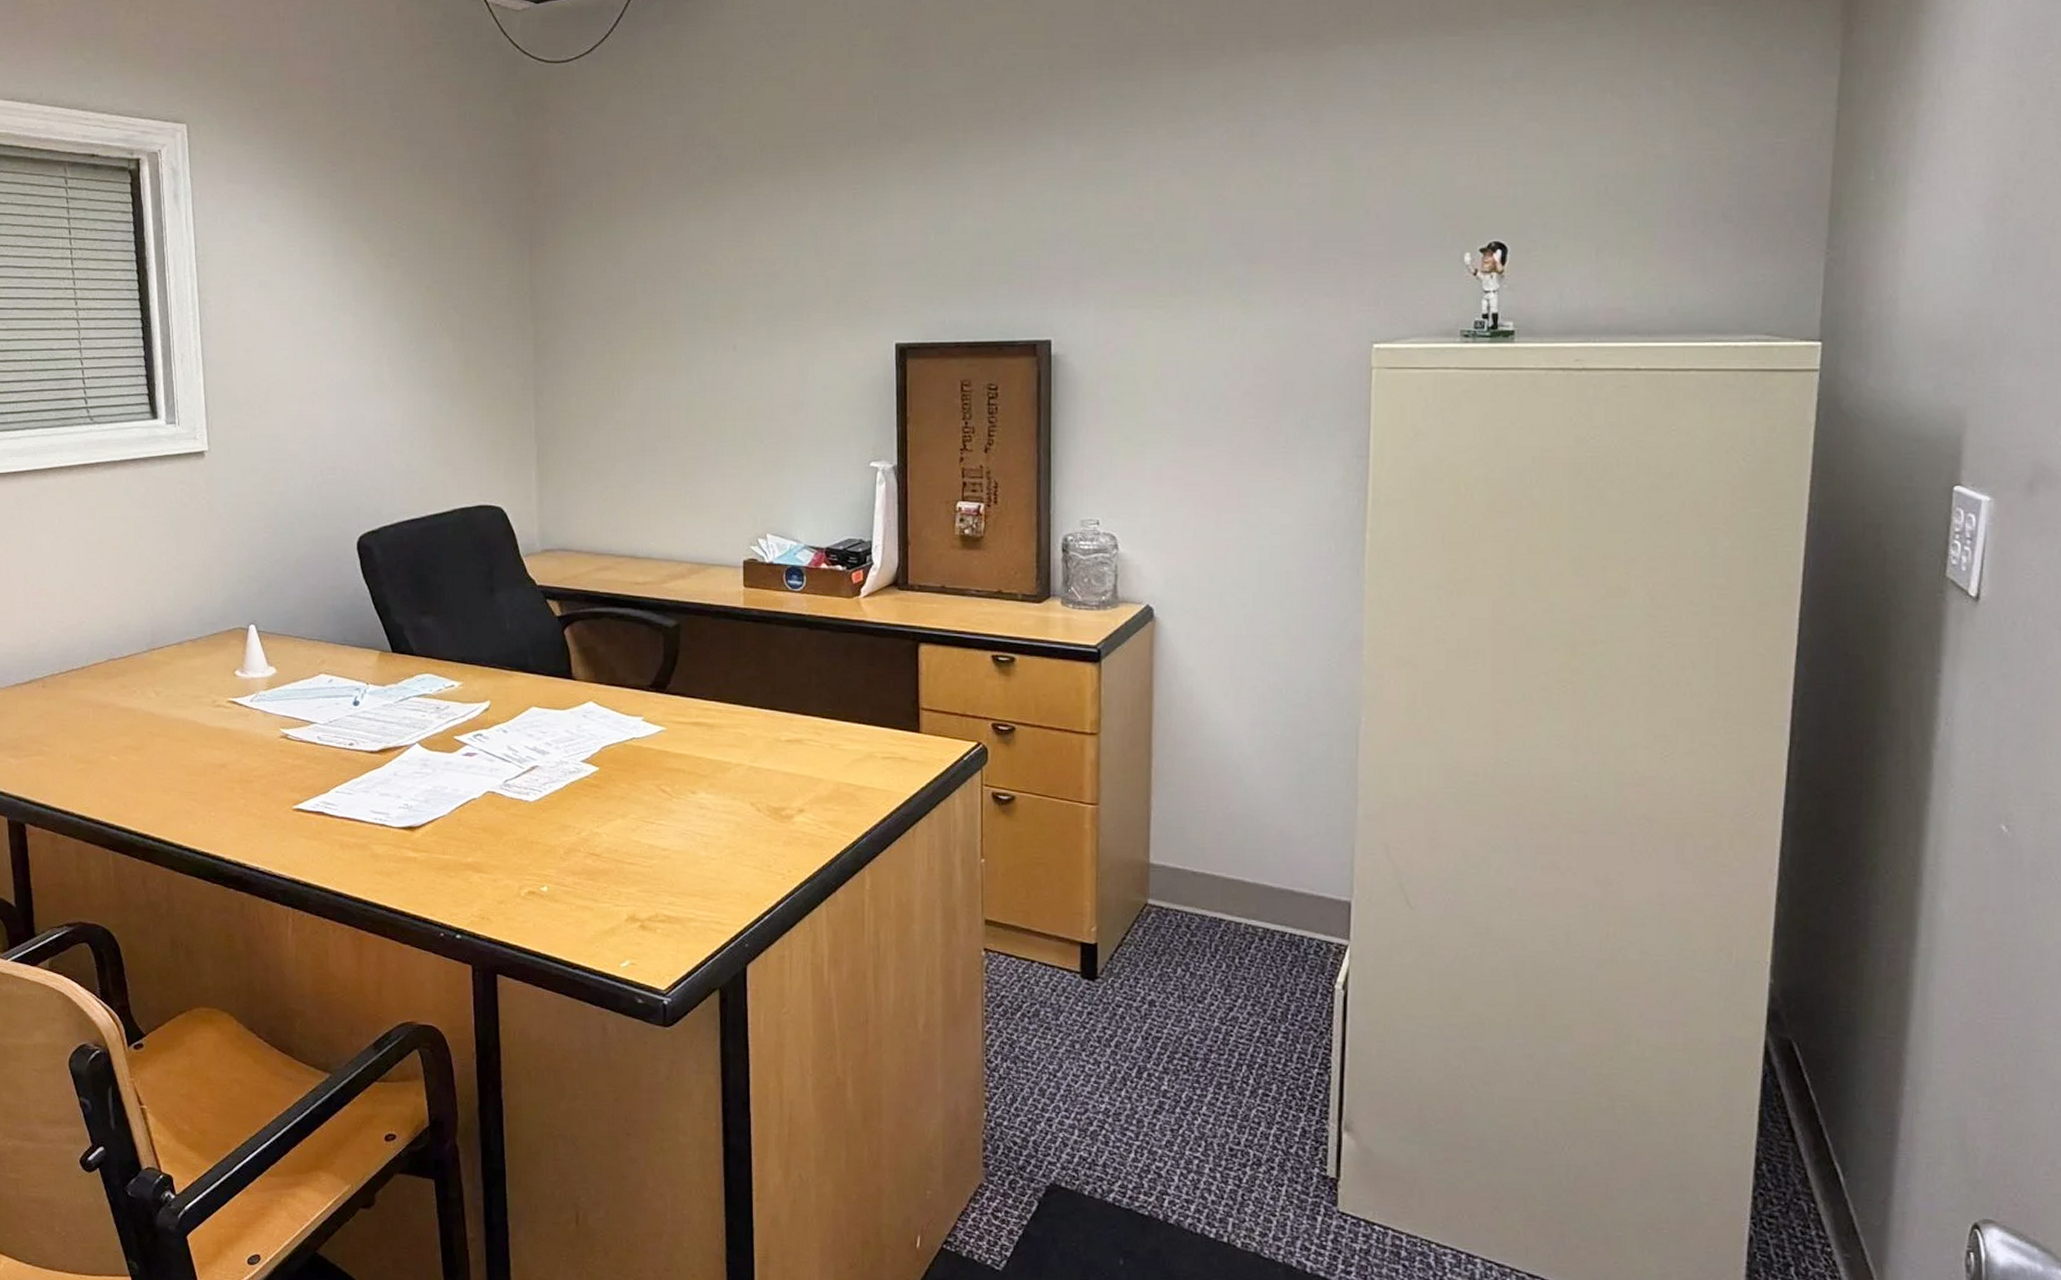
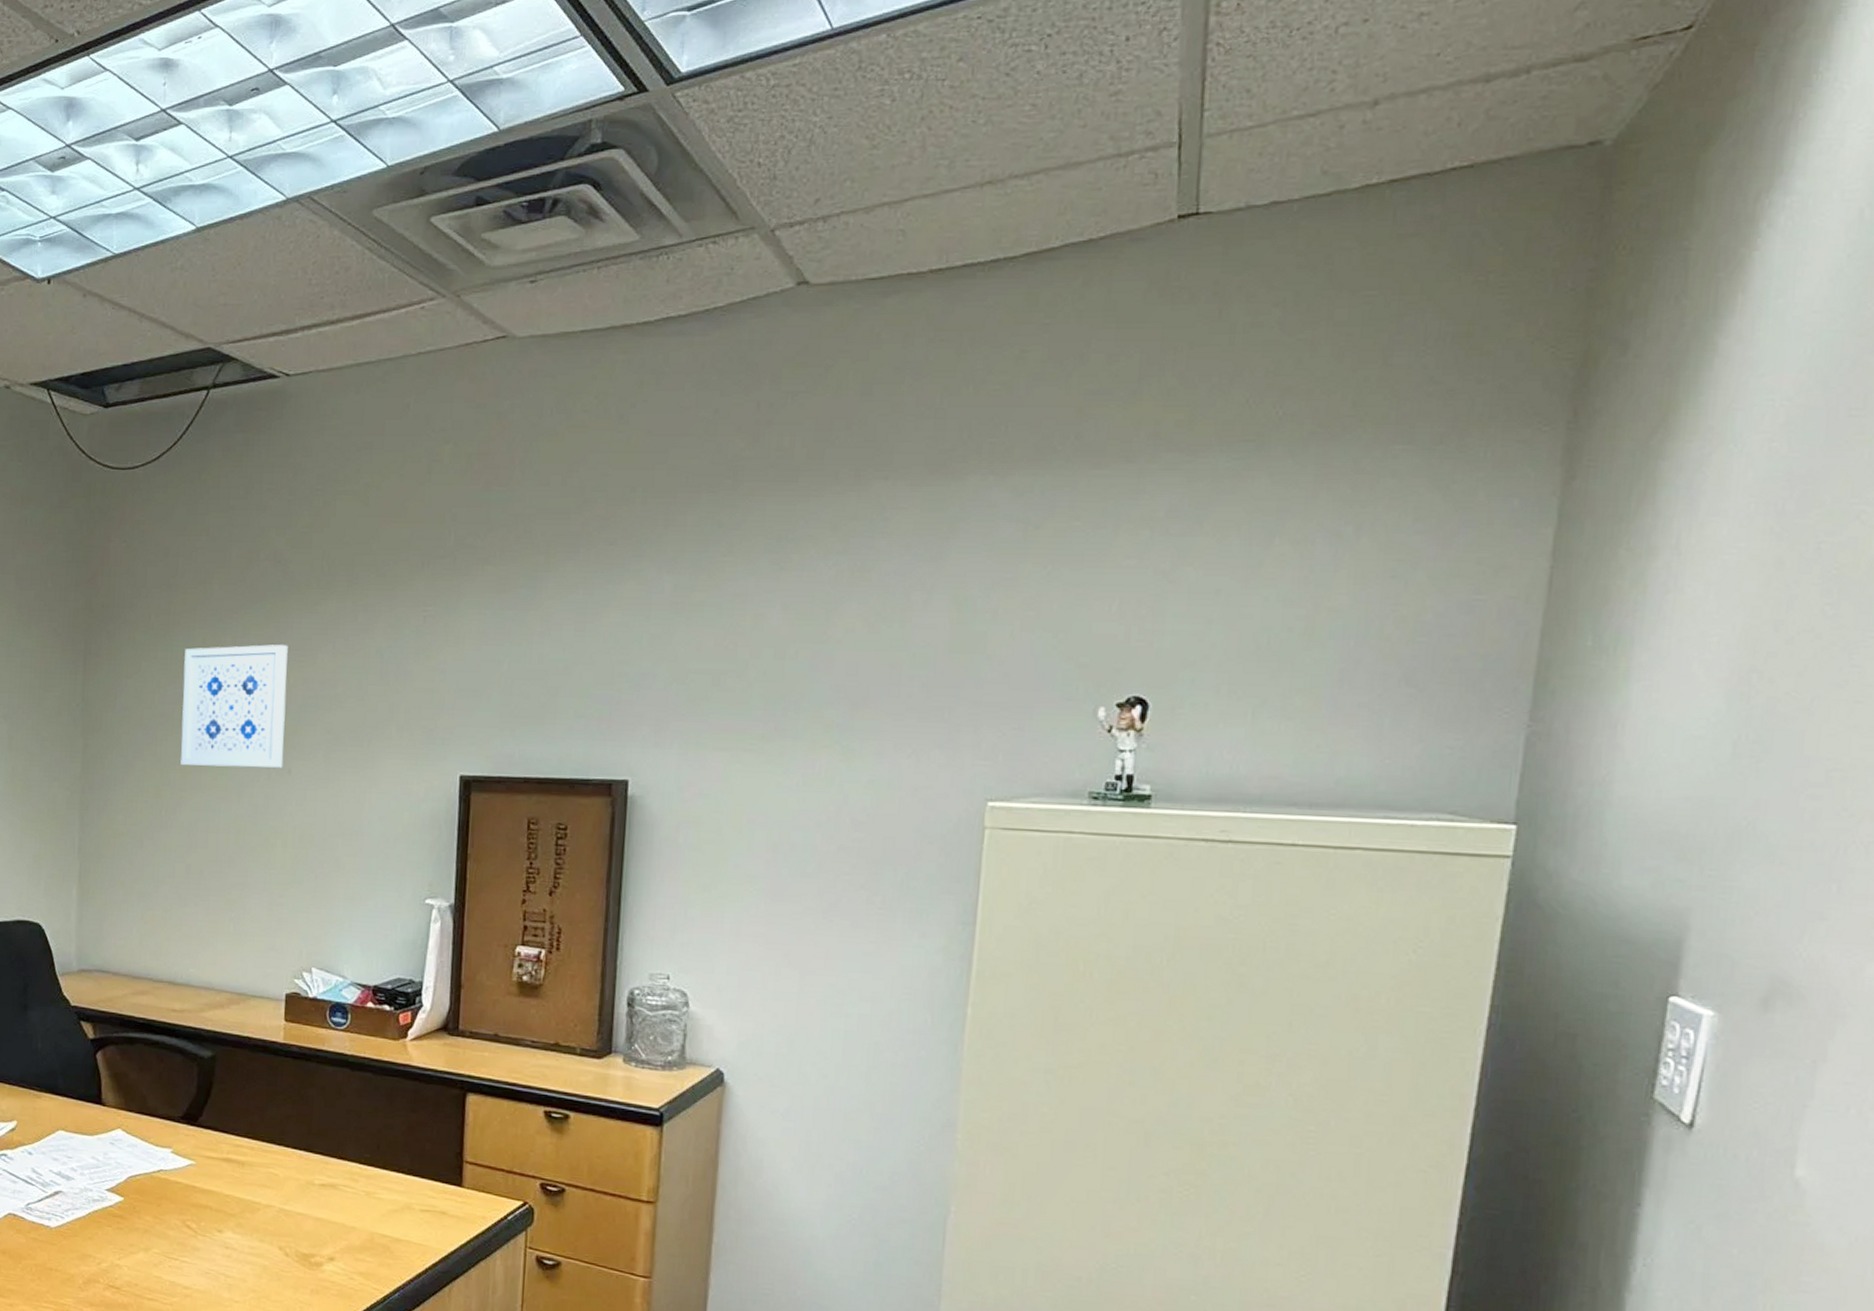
wall art: none [627,227,728,346] -> present [180,644,288,768]

